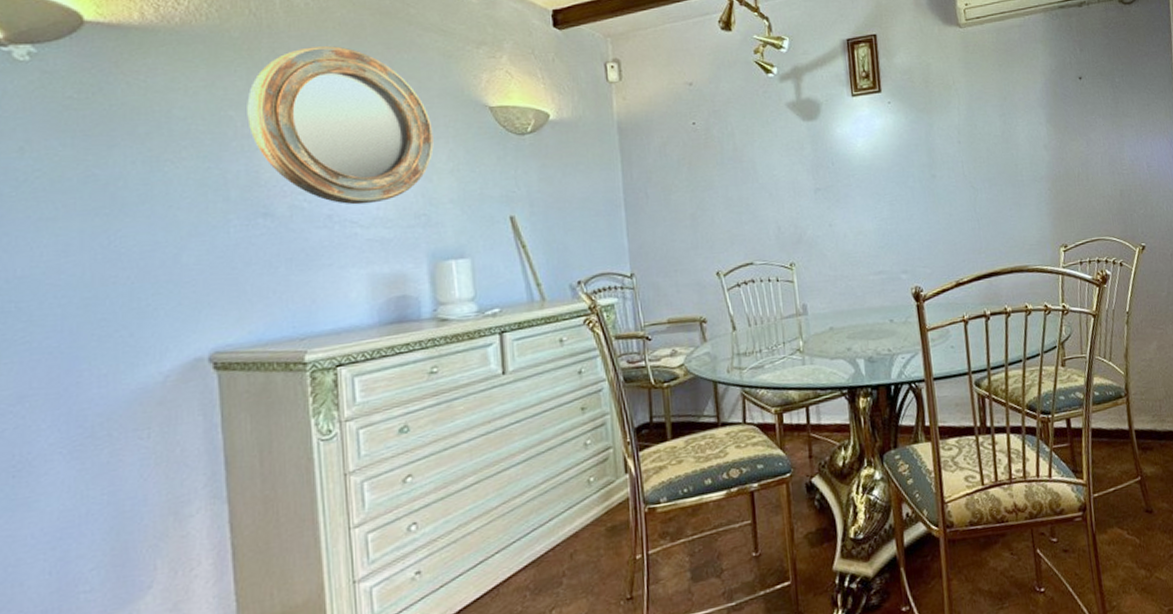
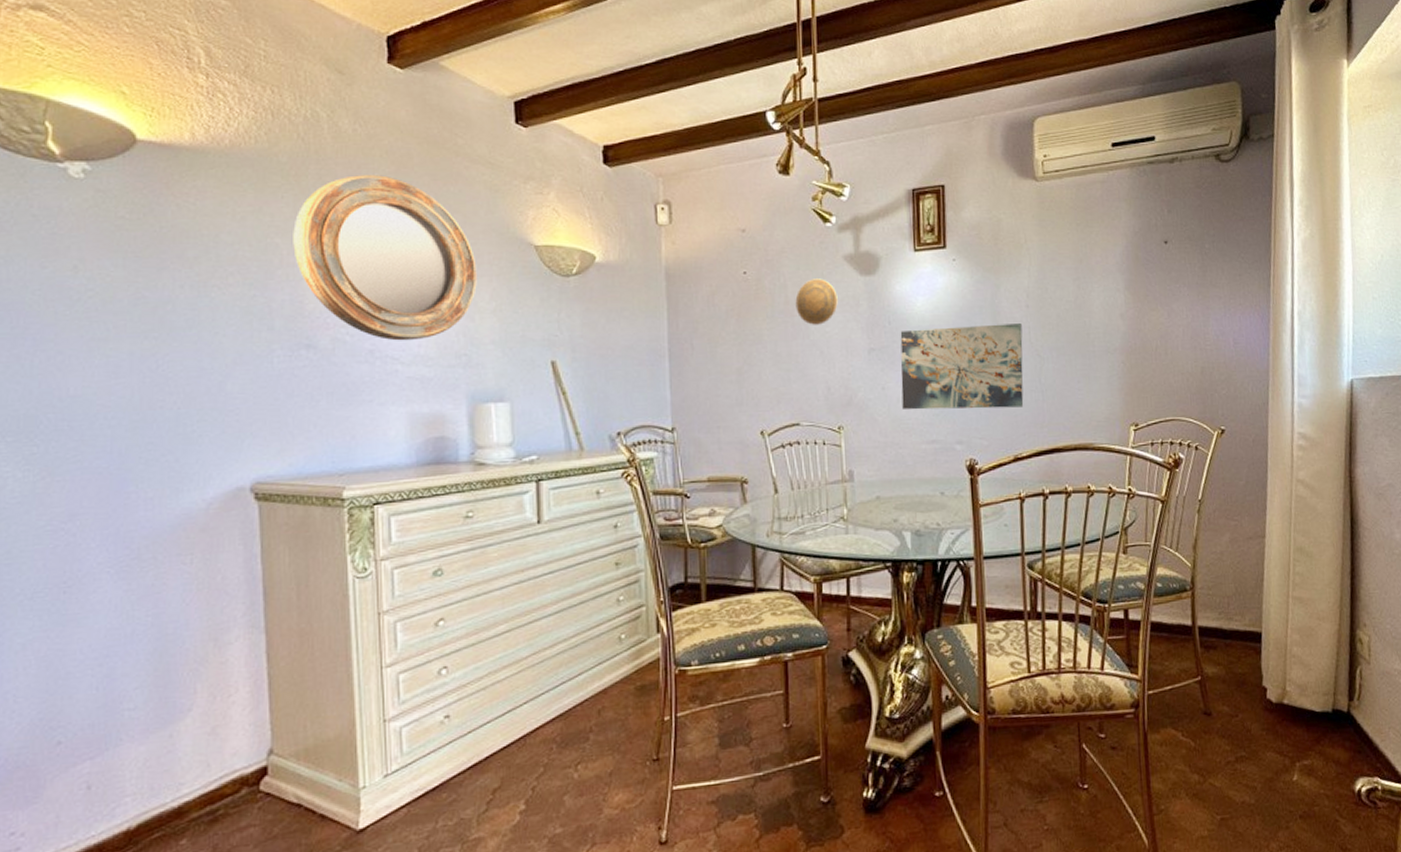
decorative plate: none [743,125,784,169] -> present [795,279,838,325]
wall art: none [843,158,962,244] -> present [900,323,1024,410]

